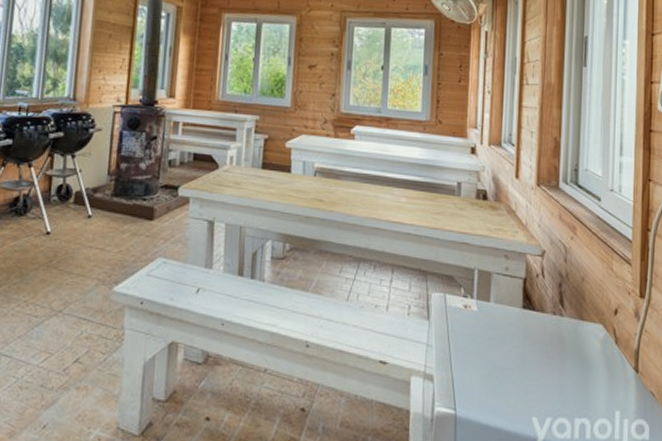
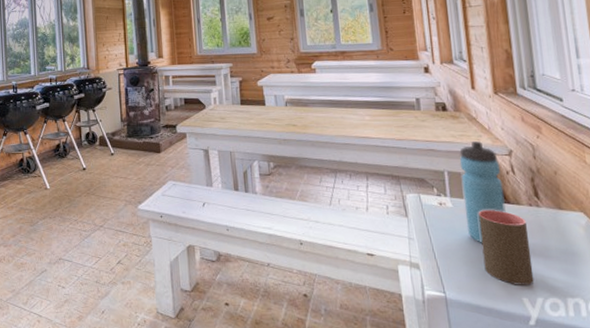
water bottle: none [488,236,531,354] -> present [459,140,506,243]
cup: none [499,316,548,403] -> present [478,210,534,285]

